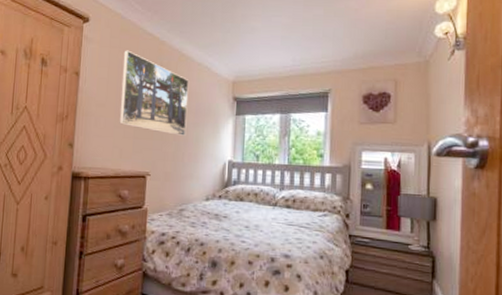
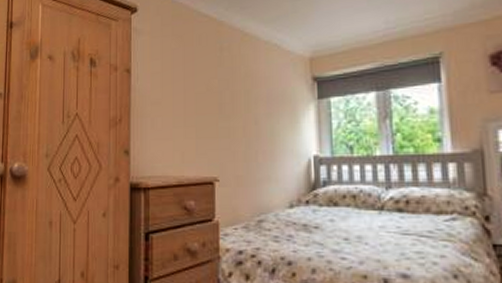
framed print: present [119,50,189,137] -> none [177,37,258,131]

